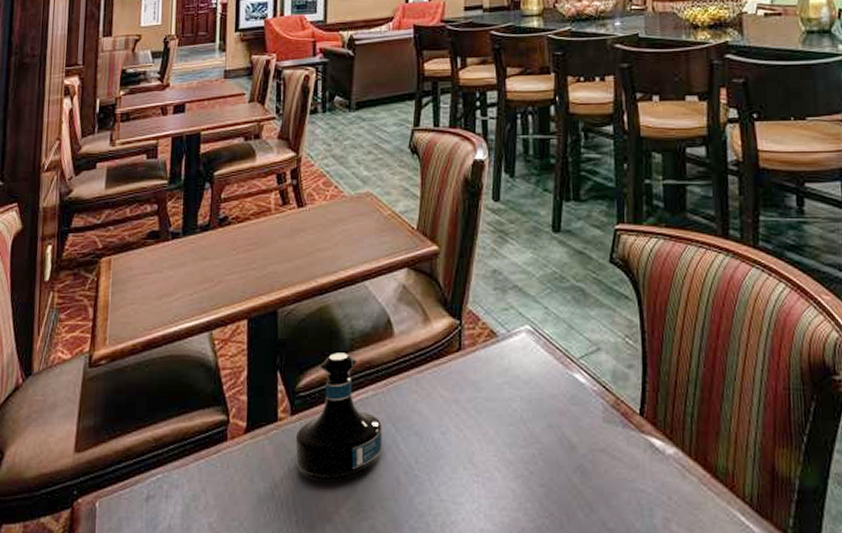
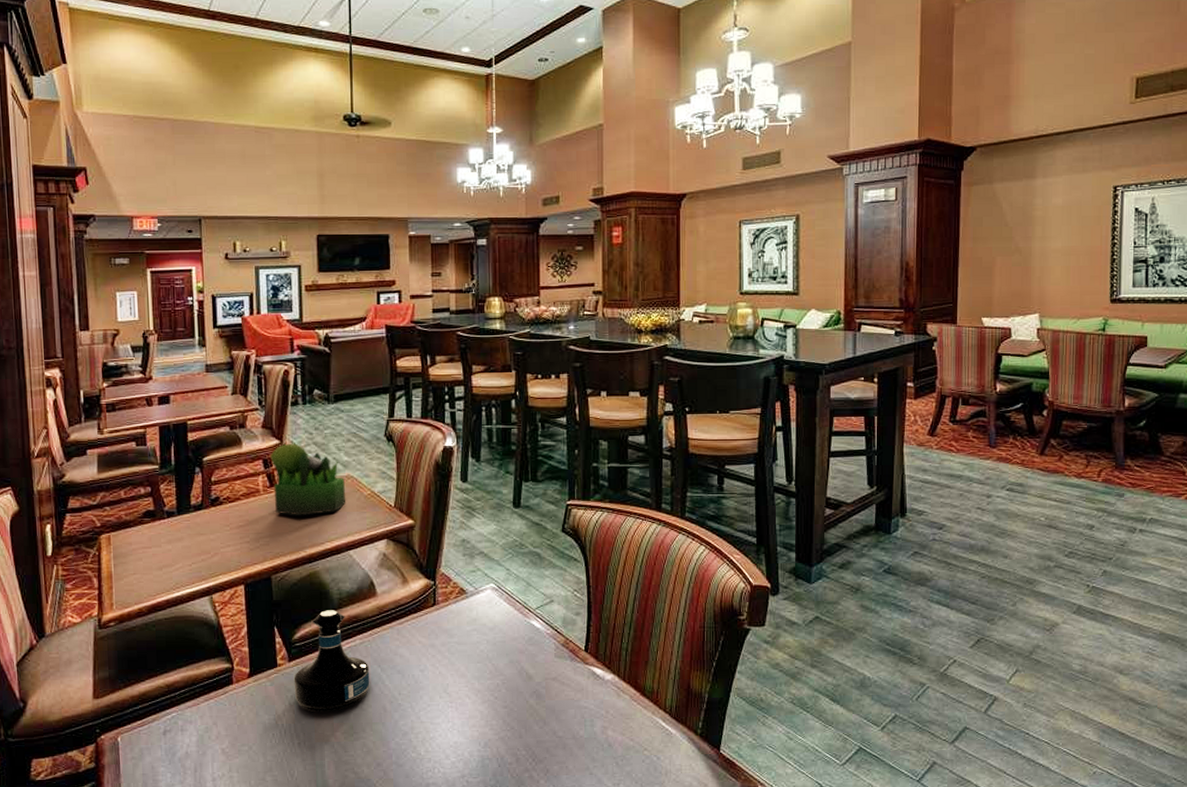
plant: none [284,156,364,240] -> present [270,443,346,516]

